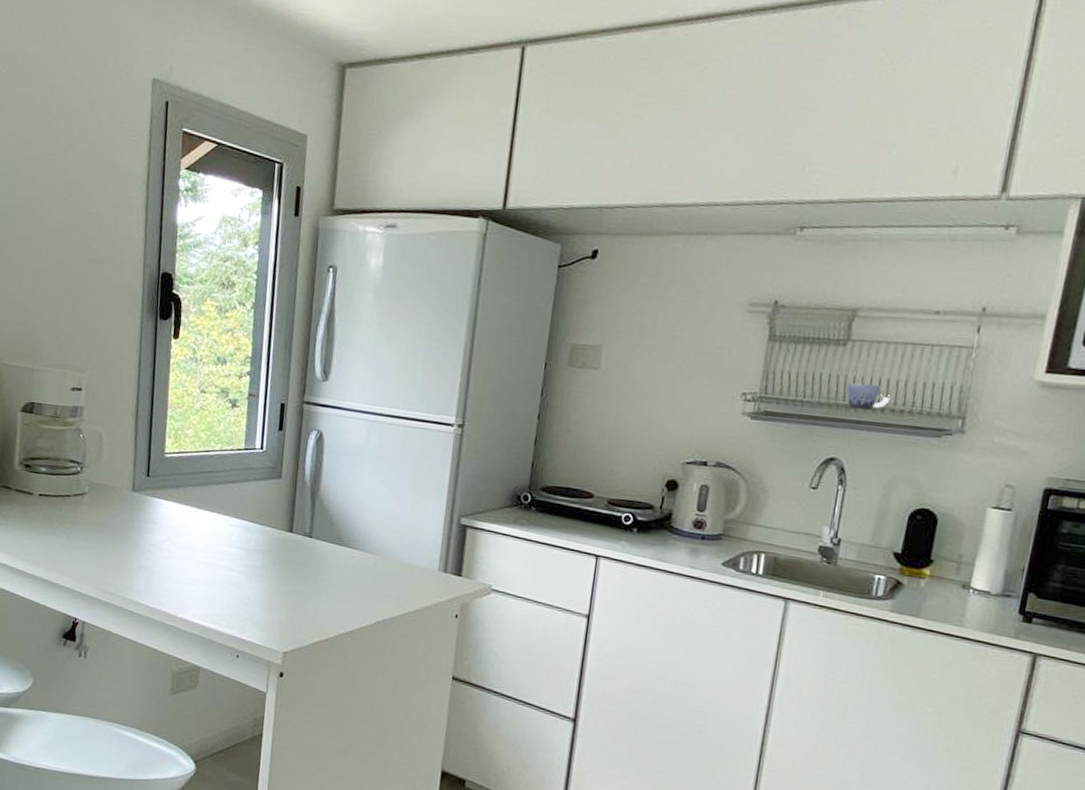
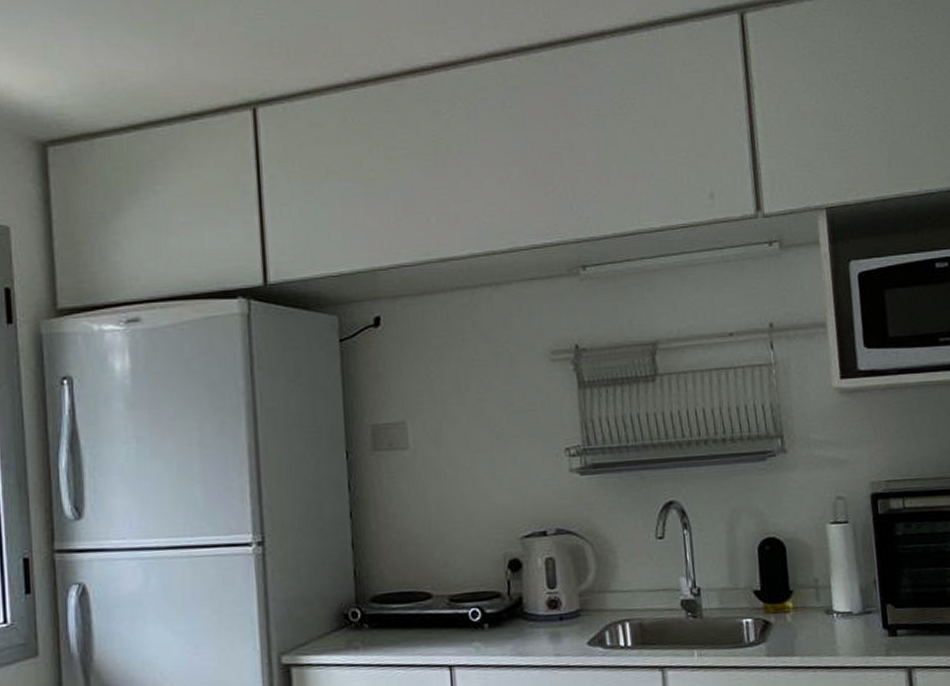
cup: present [845,382,891,411] -> none [664,417,710,447]

